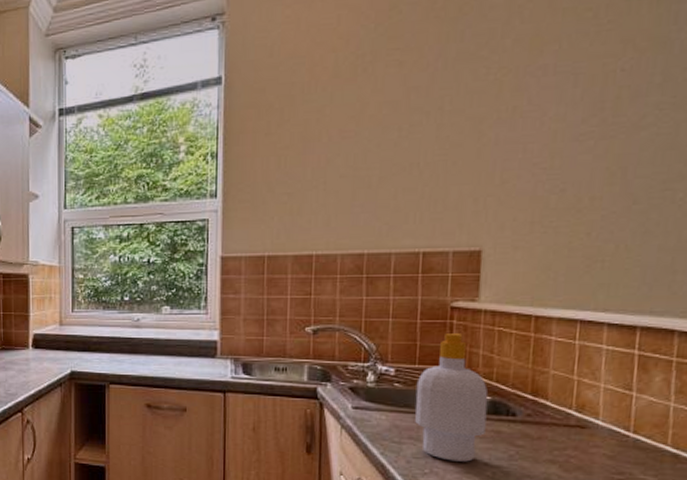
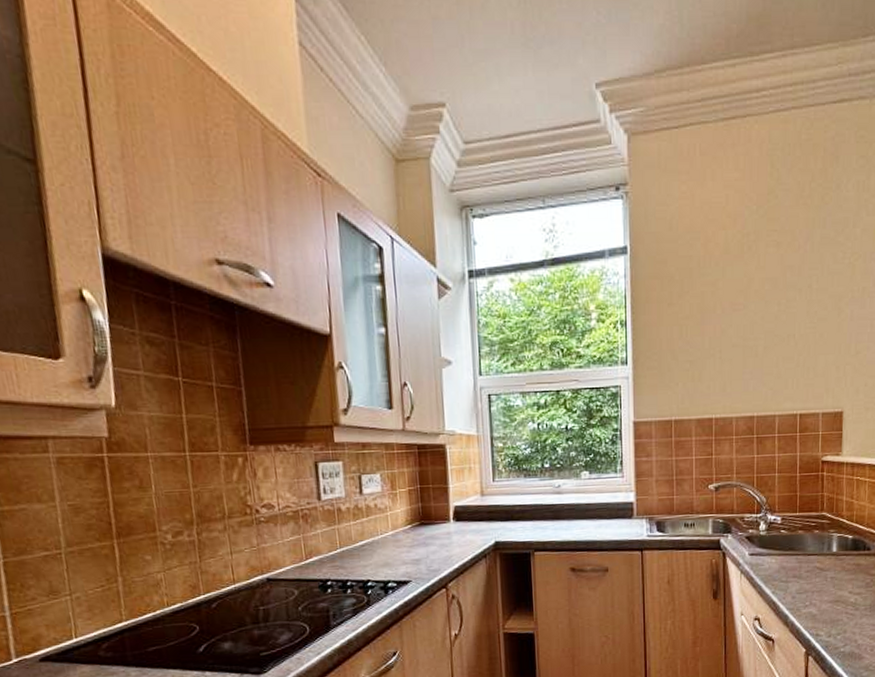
soap bottle: present [415,332,488,462] -> none [797,482,851,593]

